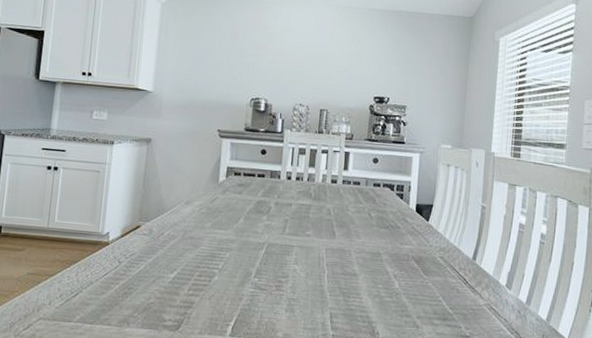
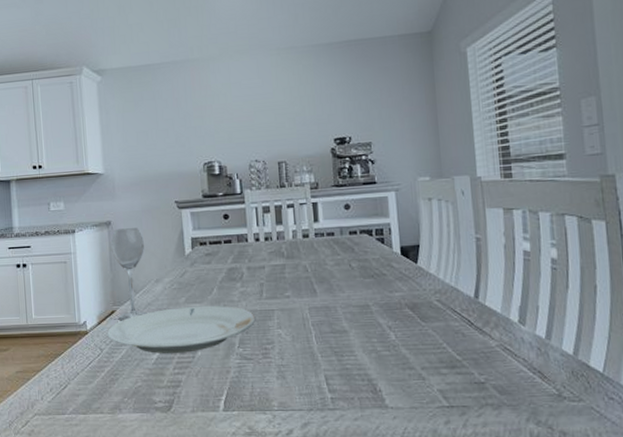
plate: none [127,231,276,276] -> present [106,305,256,353]
wineglass: none [143,147,181,237] -> present [110,228,147,321]

